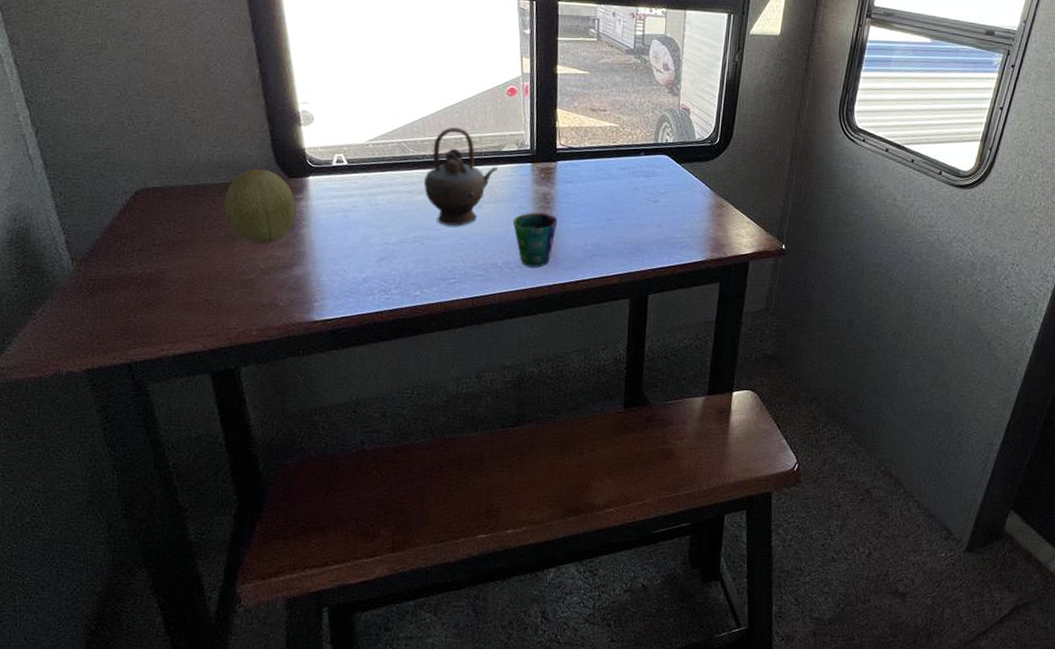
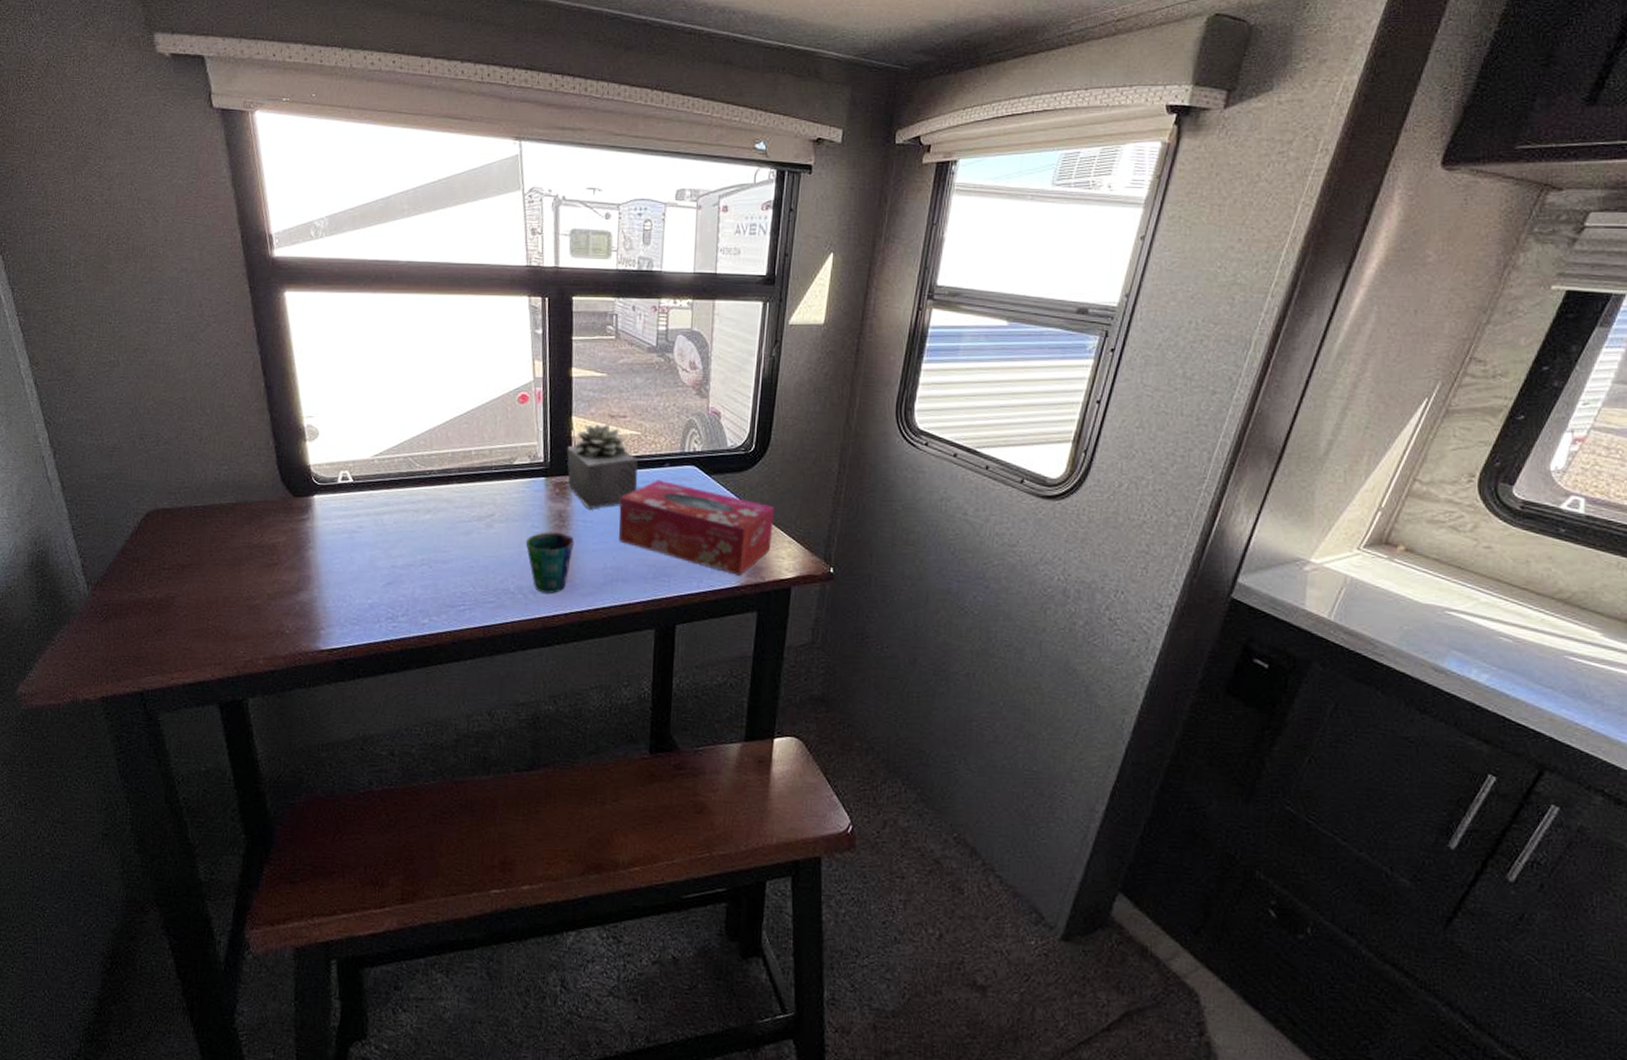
fruit: present [224,168,297,243] -> none [231,487,303,567]
teapot: present [423,127,497,226] -> none [431,439,509,548]
succulent plant: none [552,116,617,192] -> present [567,424,639,509]
tissue box: none [598,167,735,251] -> present [619,480,774,575]

